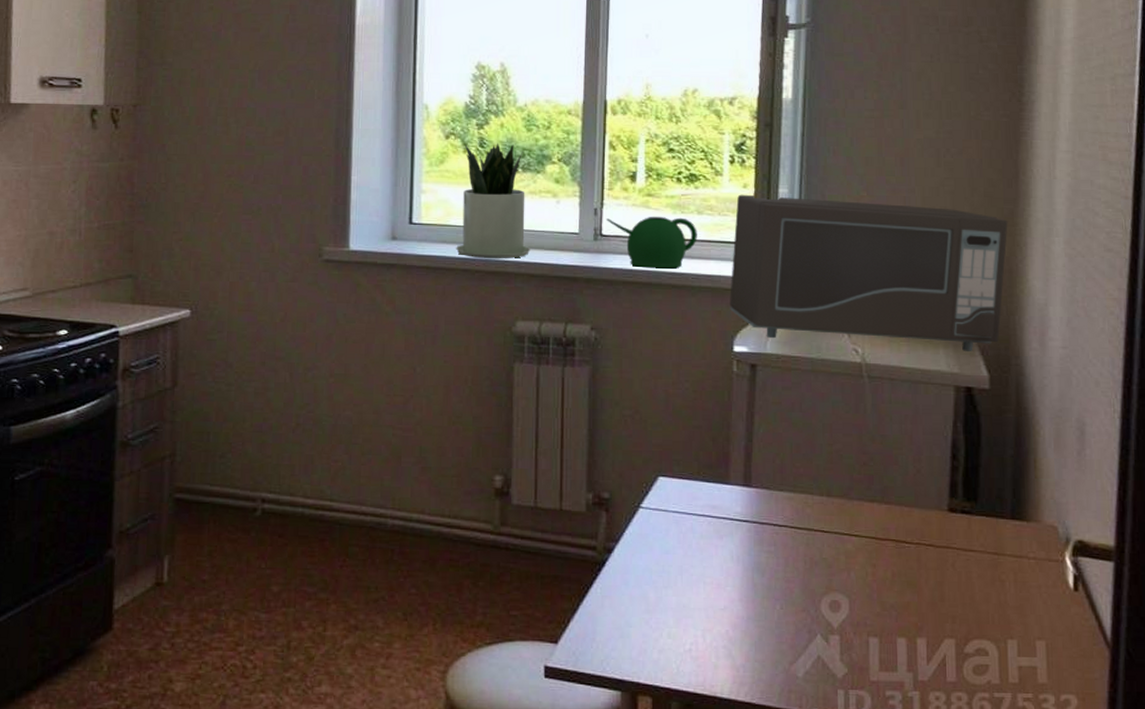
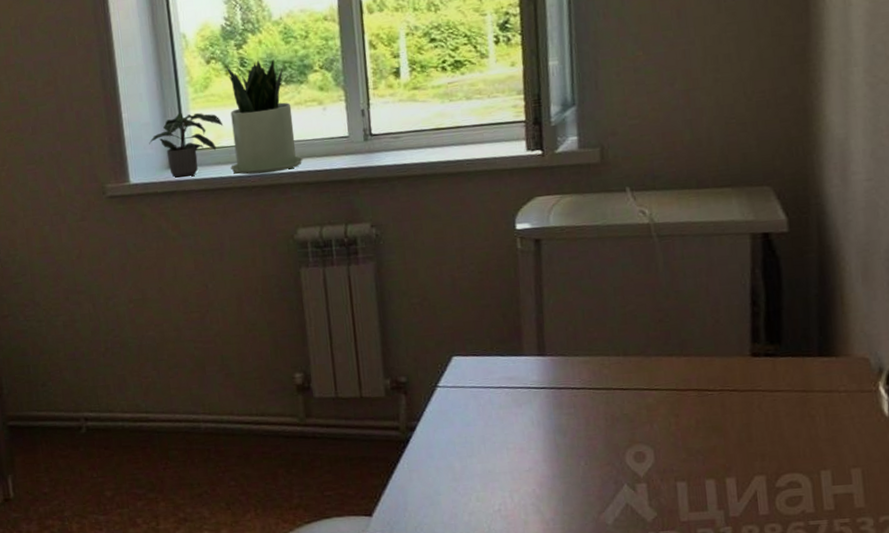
potted plant: none [375,183,455,252] -> present [149,112,224,178]
watering can: present [606,216,697,270] -> none [374,106,469,161]
microwave: present [730,194,1008,351] -> none [505,54,800,211]

